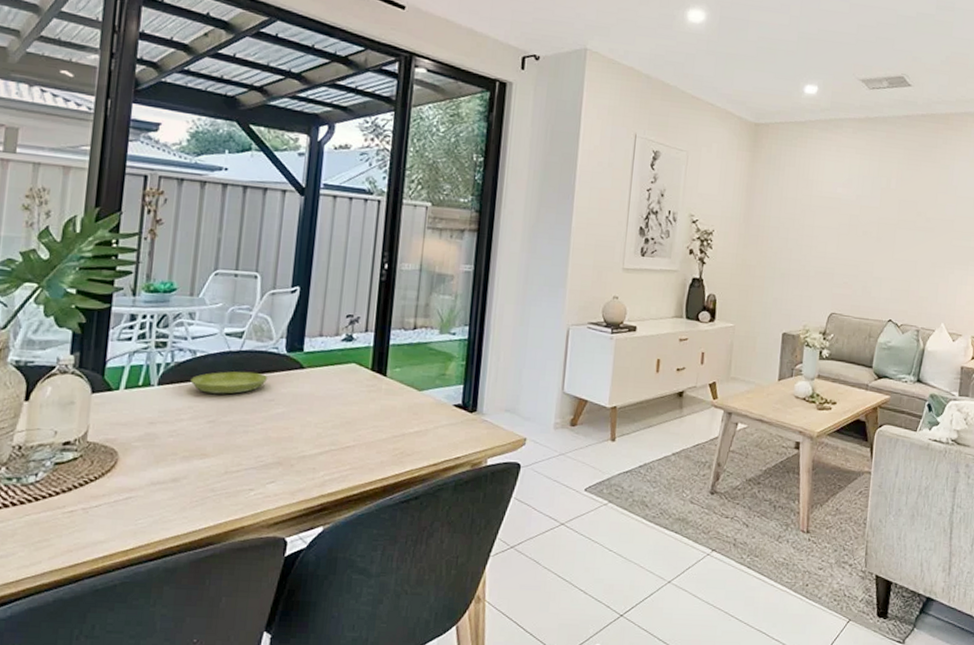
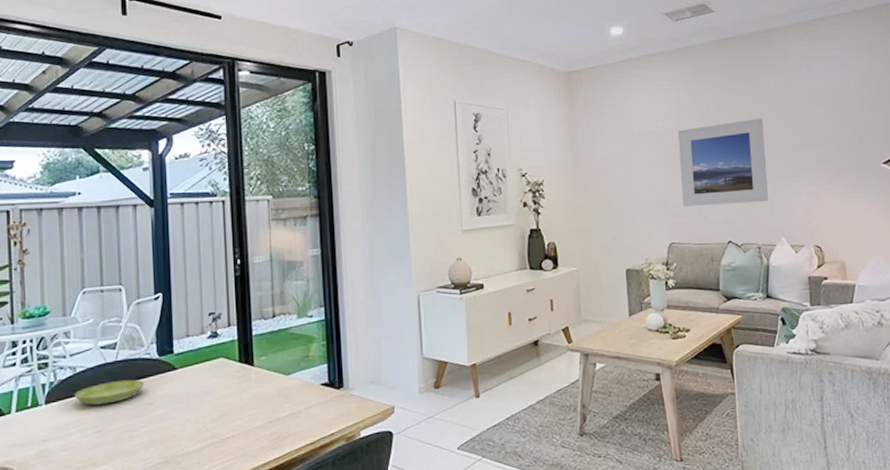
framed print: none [850,200,942,286] -> present [677,118,768,206]

